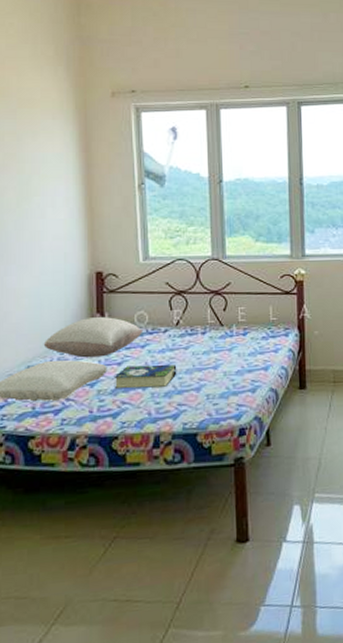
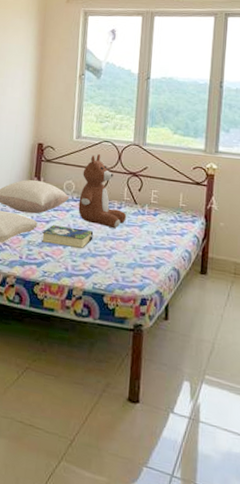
teddy bear: none [155,275,213,357] -> present [78,154,127,228]

